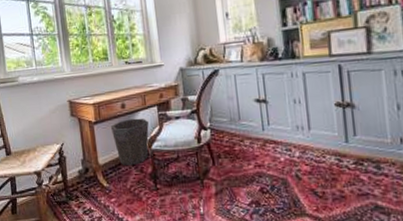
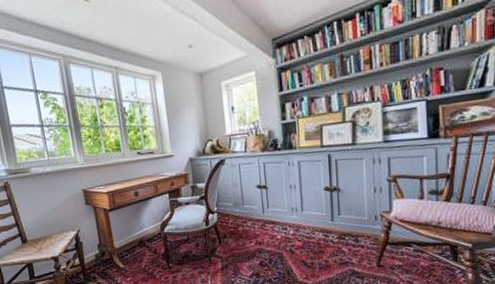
waste bin: present [110,118,149,166] -> none [124,204,161,248]

